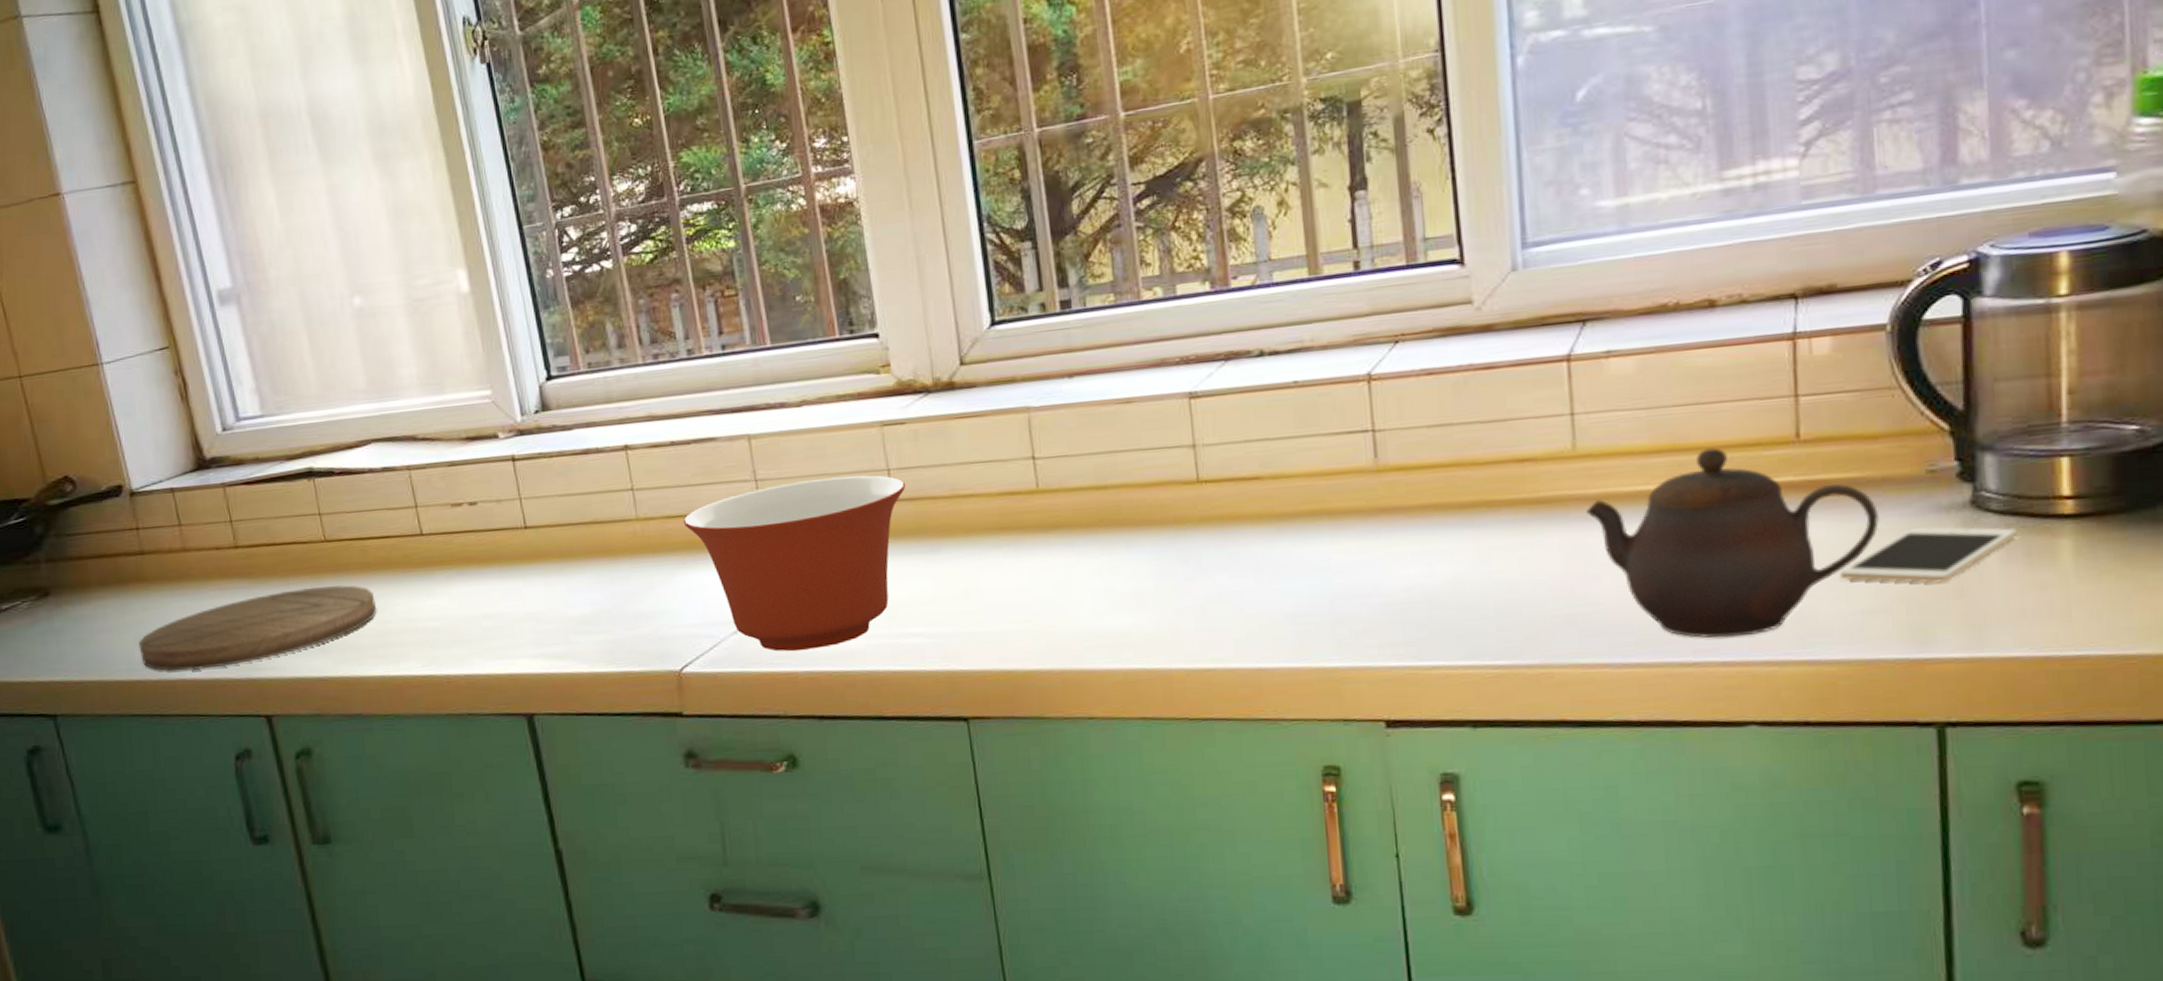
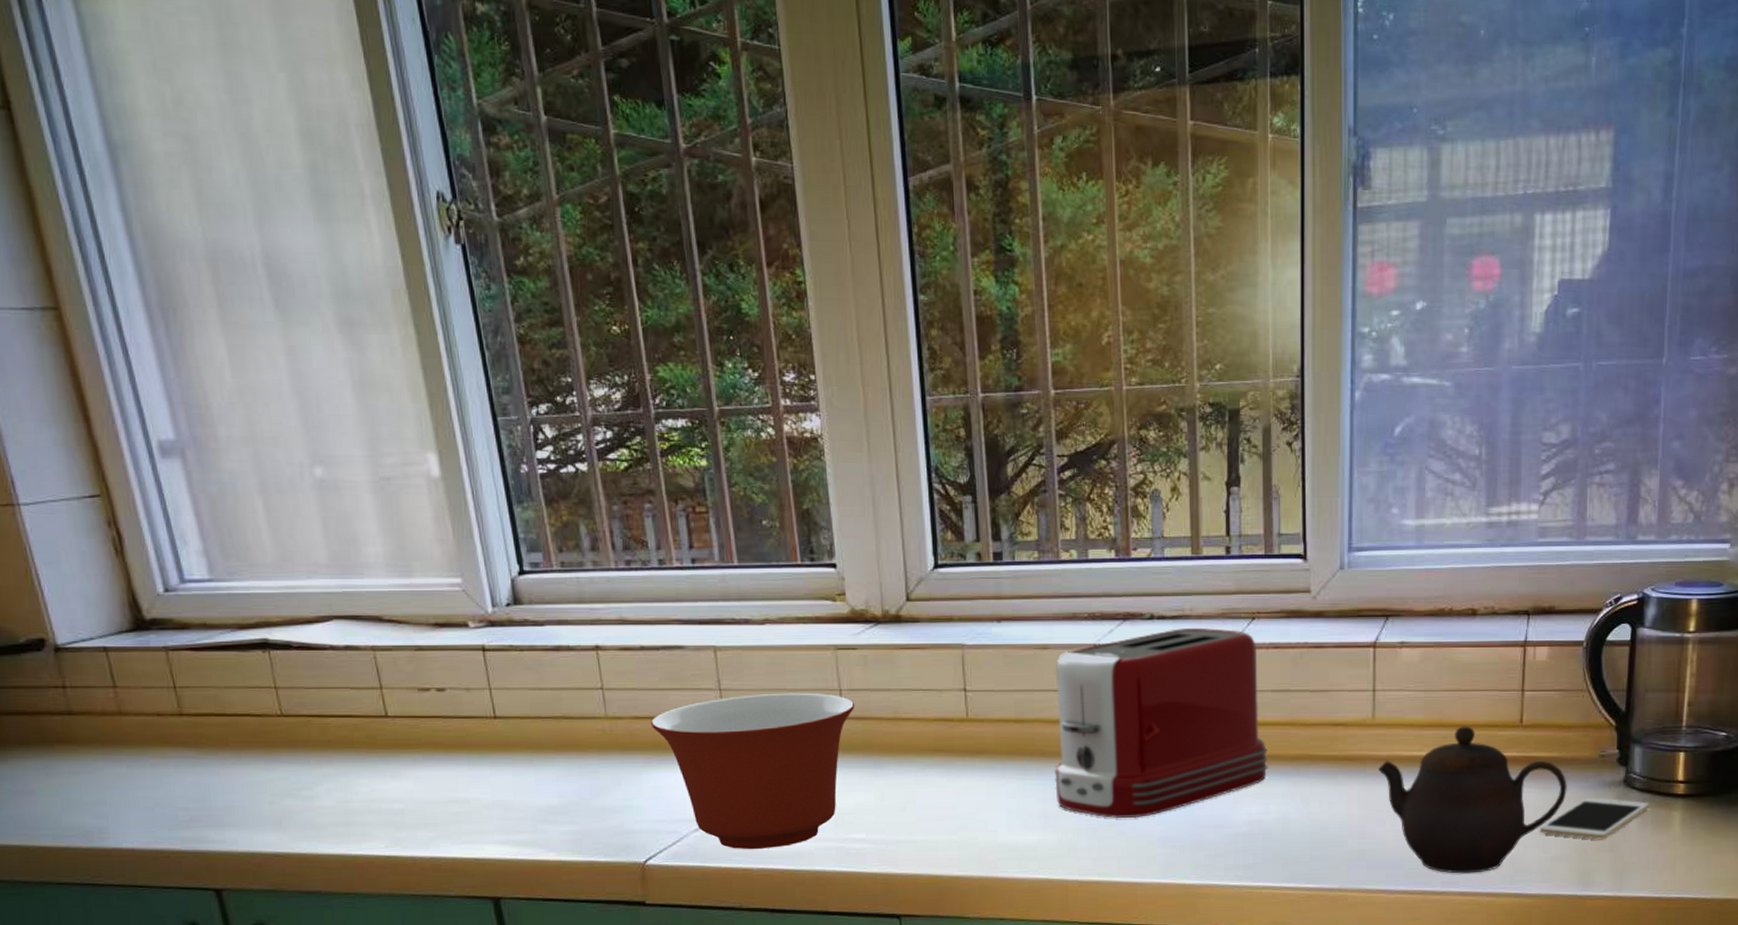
cutting board: present [139,585,377,671] -> none [66,761,338,840]
toaster: none [1143,358,1429,594] -> present [1055,628,1268,819]

